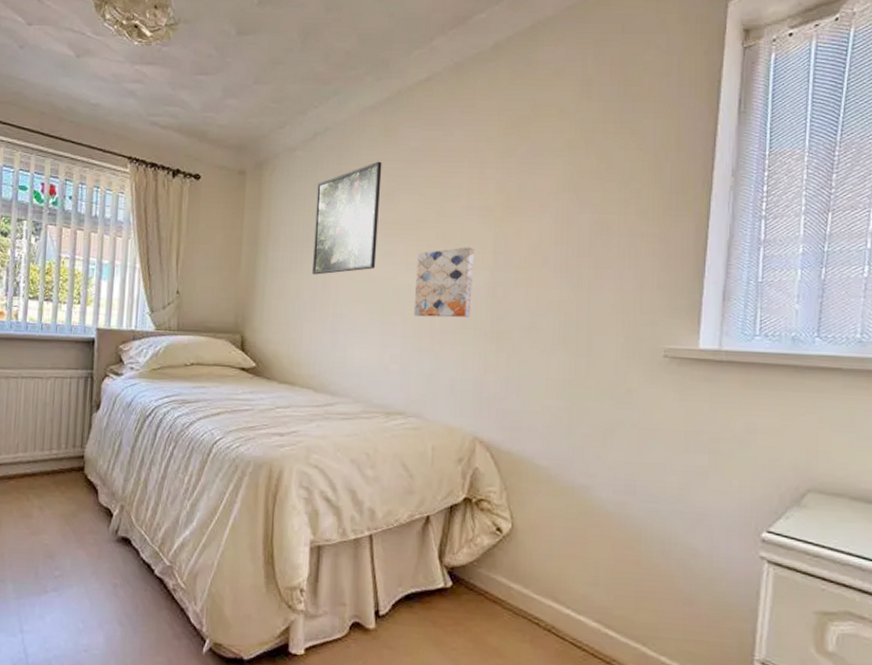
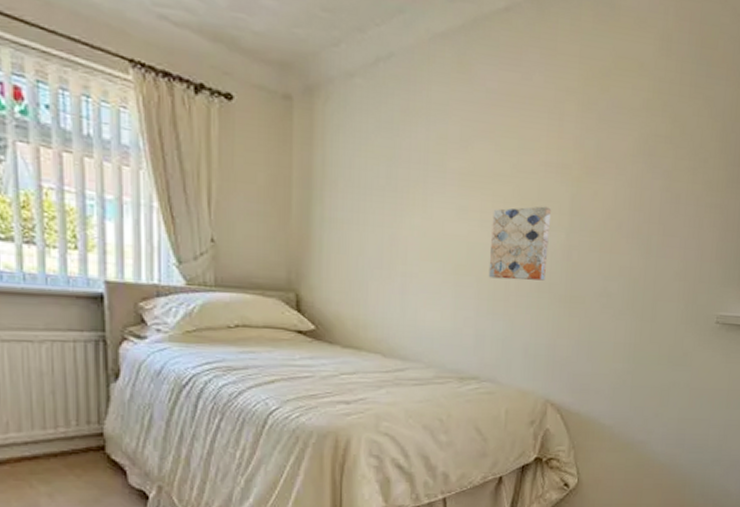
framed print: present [311,161,382,275] -> none [376,100,455,228]

